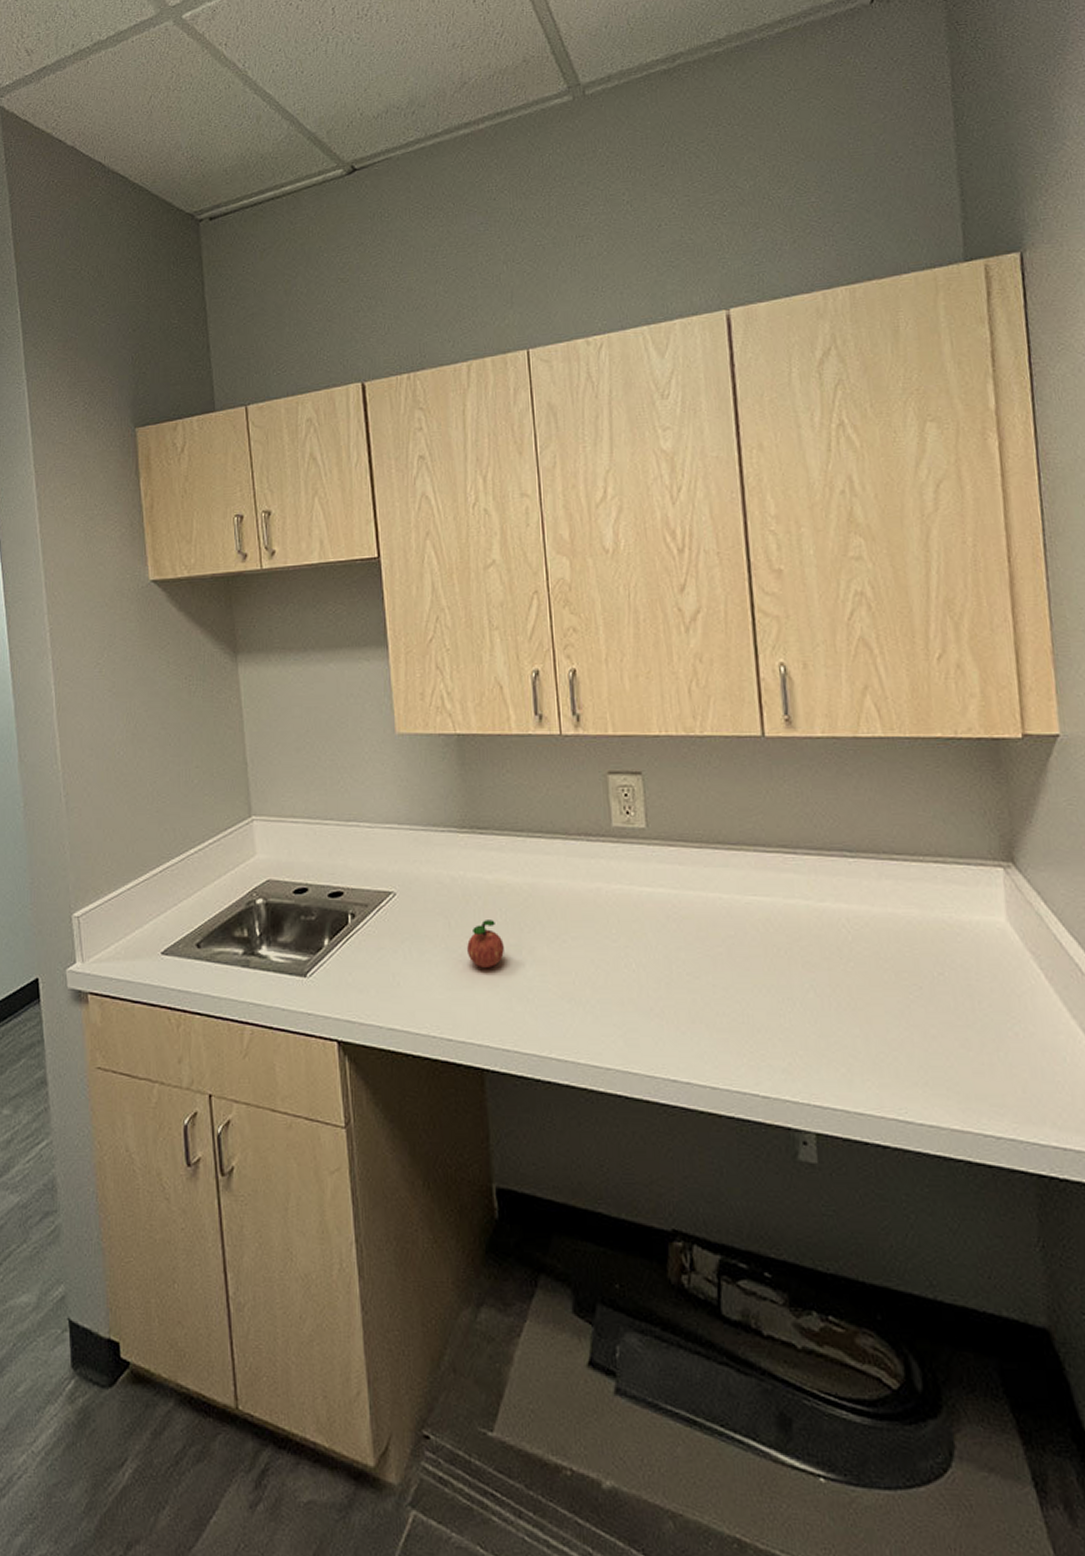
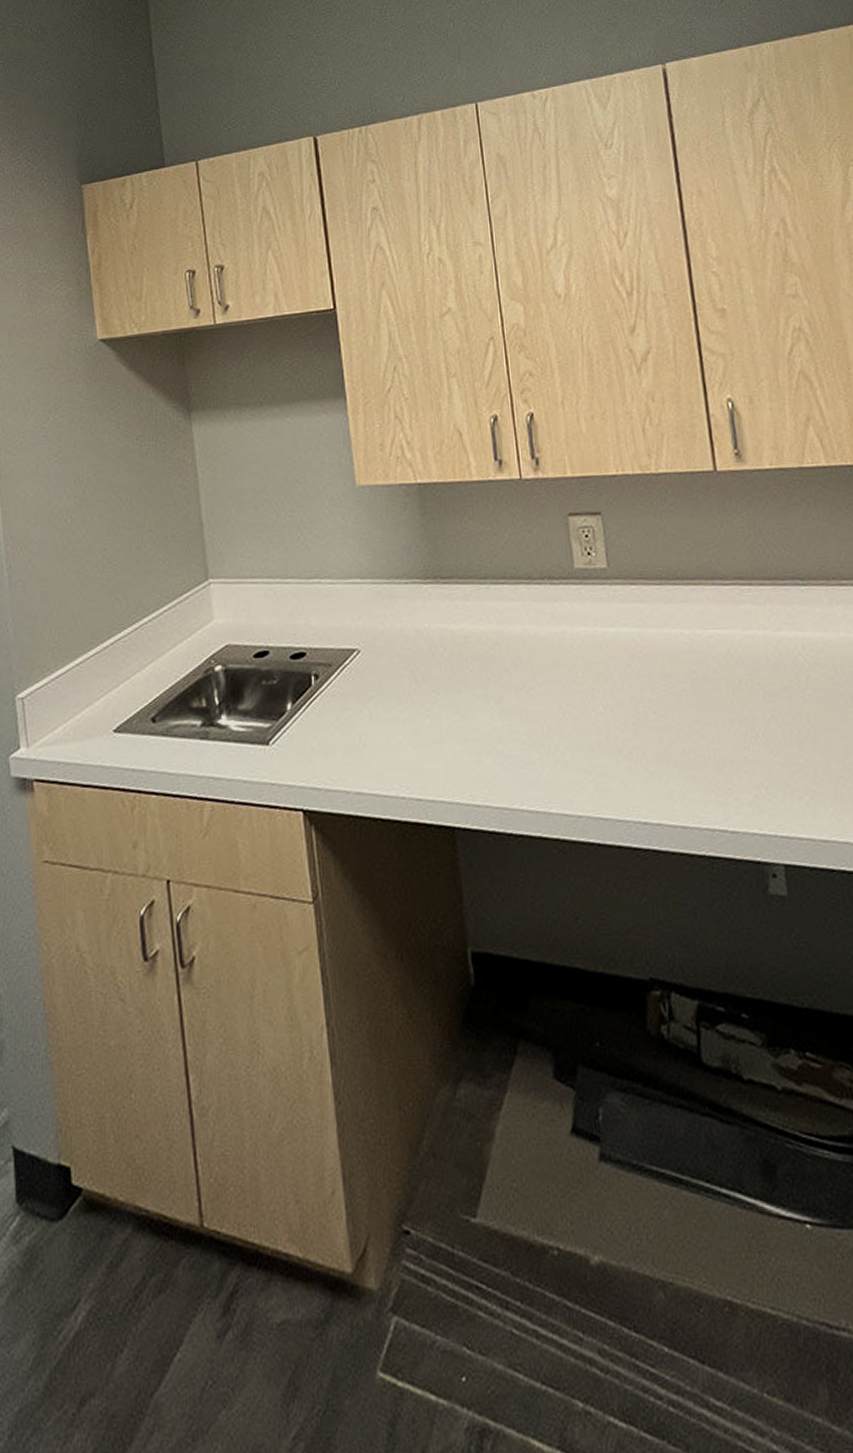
apple: present [467,920,504,968] -> none [434,671,472,722]

